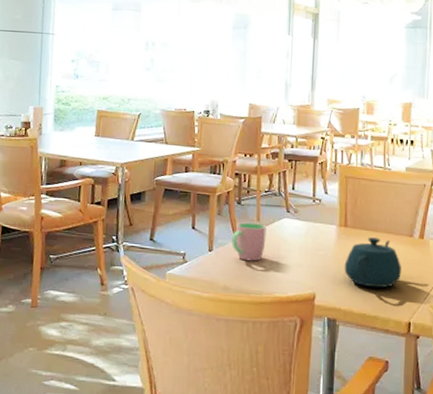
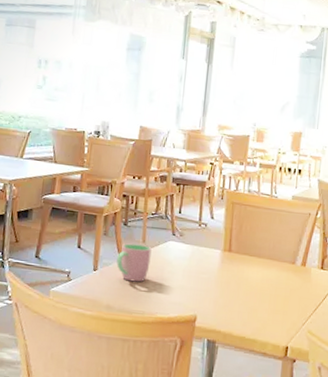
teapot: present [344,237,401,288] -> none [226,263,282,313]

